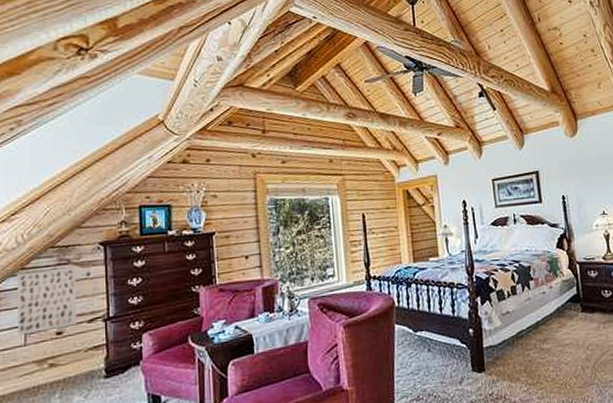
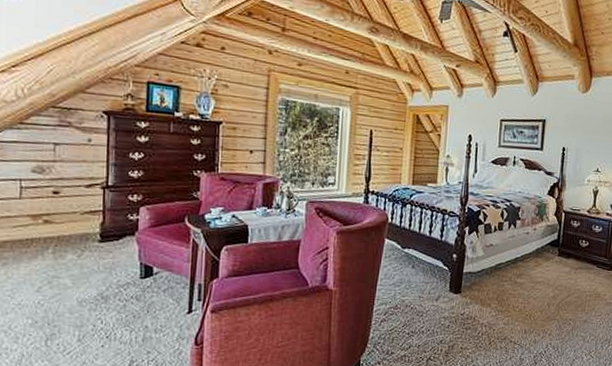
wall art: present [17,268,76,336] -> none [13,126,77,189]

